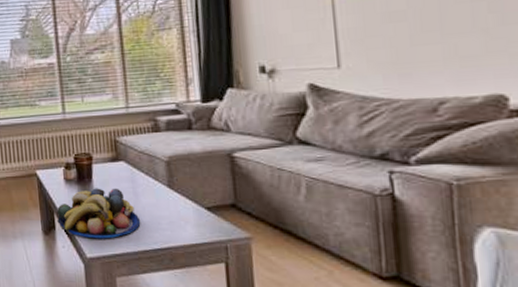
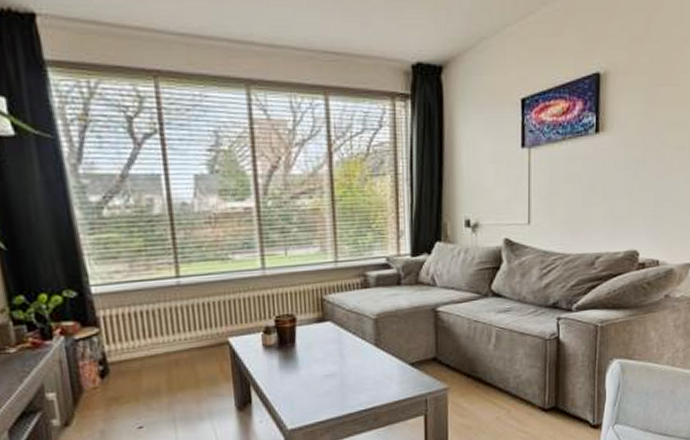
fruit bowl: present [56,188,141,239] -> none [253,351,346,409]

